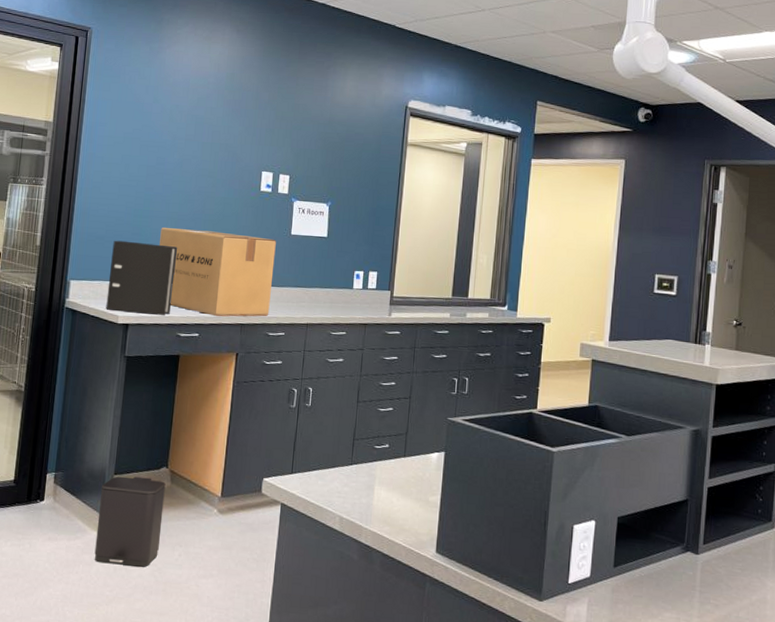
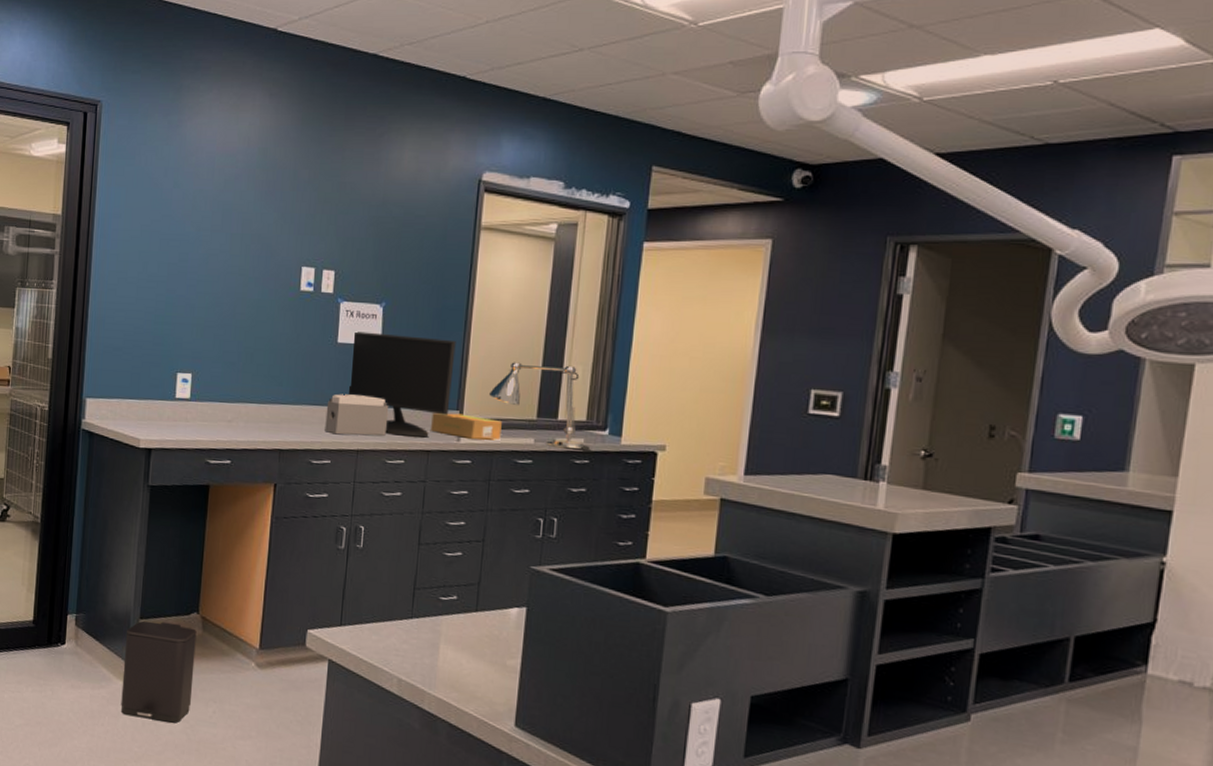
binder: present [106,240,178,316] -> none [126,351,205,440]
box: present [159,227,276,317] -> none [184,336,320,442]
battery: none [280,277,334,312] -> present [325,394,389,436]
computer monitor: none [297,225,388,313] -> present [345,331,456,438]
box: none [368,292,424,315] -> present [431,413,502,441]
desk lamp: none [413,251,495,324] -> present [488,362,592,452]

